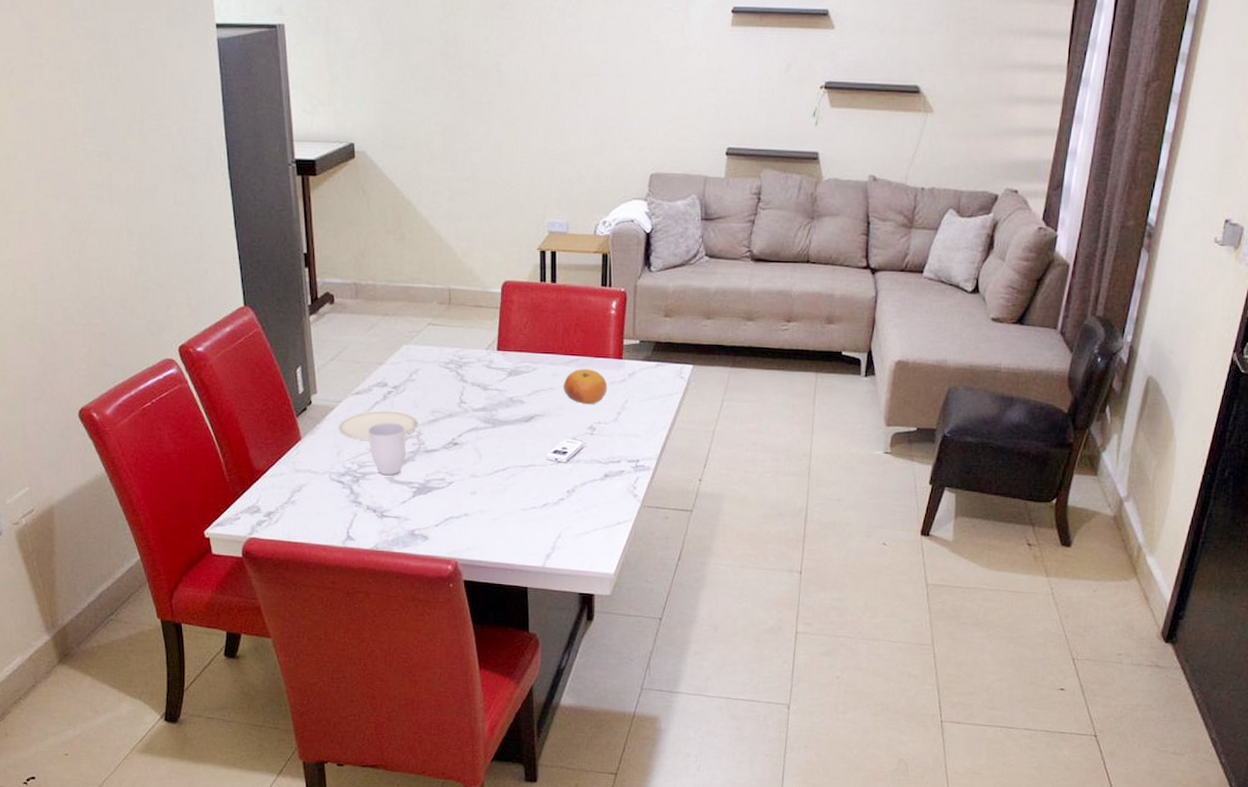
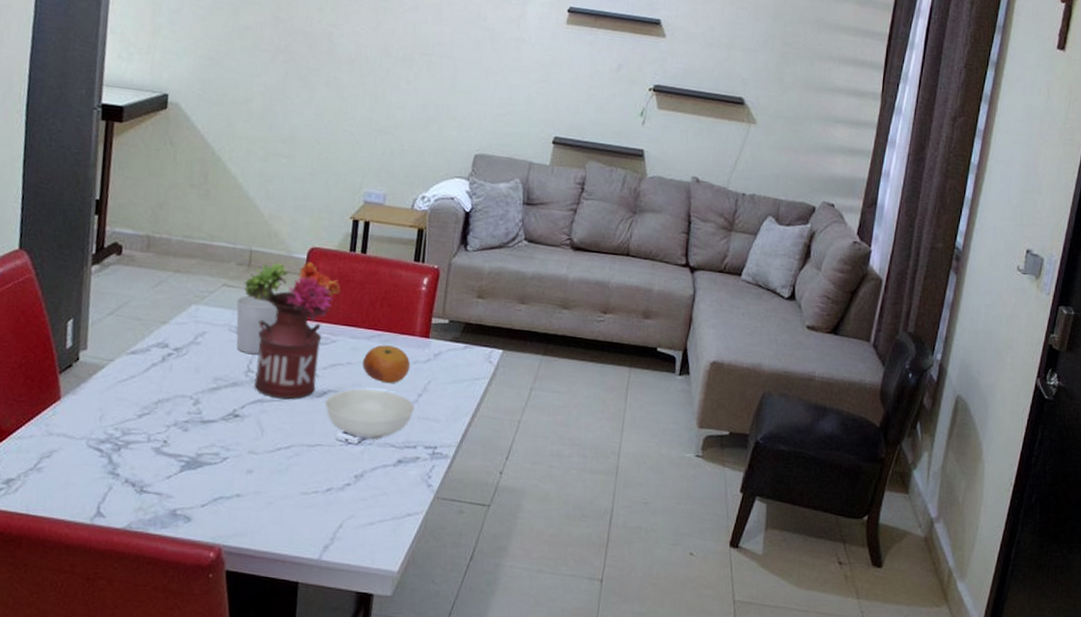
plate: present [338,411,418,440] -> none [105,373,198,405]
mug: present [368,423,422,476] -> none [138,387,199,446]
candle holder: none [442,331,480,387] -> present [236,295,278,355]
flower arrangement: none [447,295,536,425] -> present [244,262,341,399]
bowl: none [534,411,616,458] -> present [325,389,416,440]

